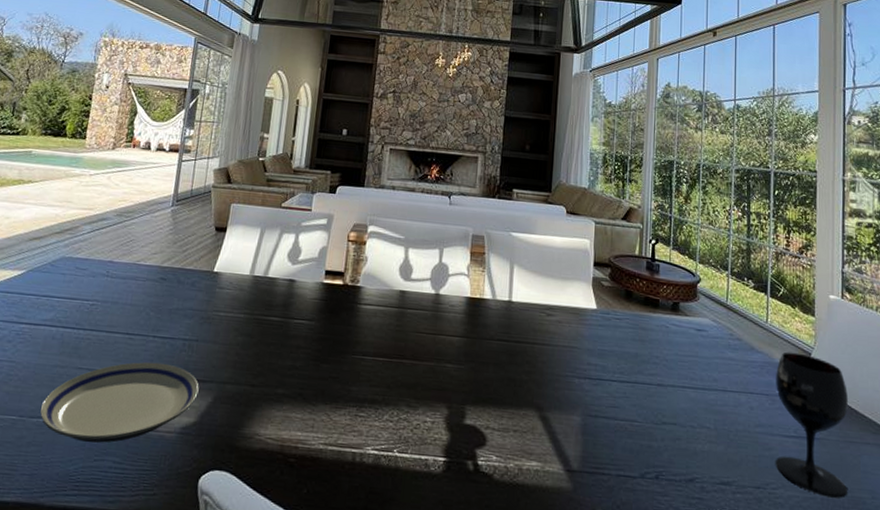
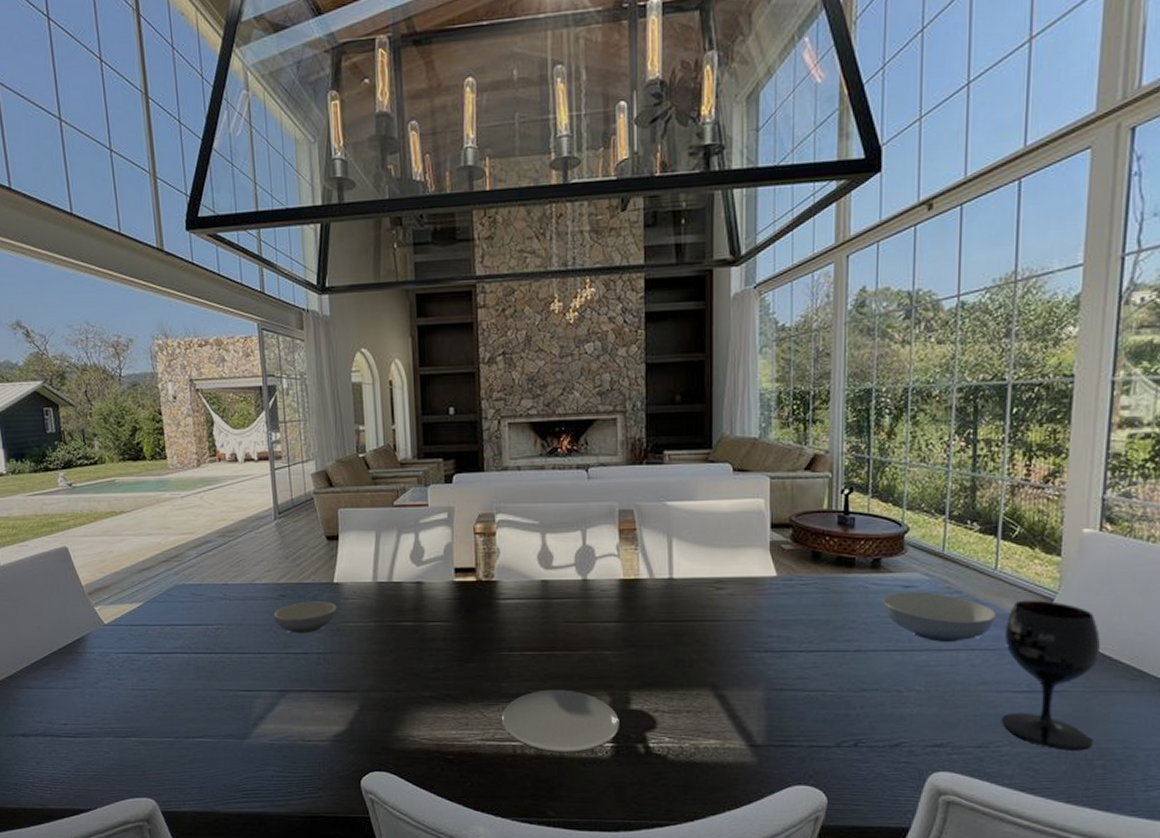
plate: present [40,362,199,443] -> none [193,678,343,755]
bowl: none [149,287,212,319] -> present [273,601,337,634]
plate: none [346,397,454,466] -> present [502,689,619,754]
bowl: none [680,334,768,385] -> present [882,592,996,643]

